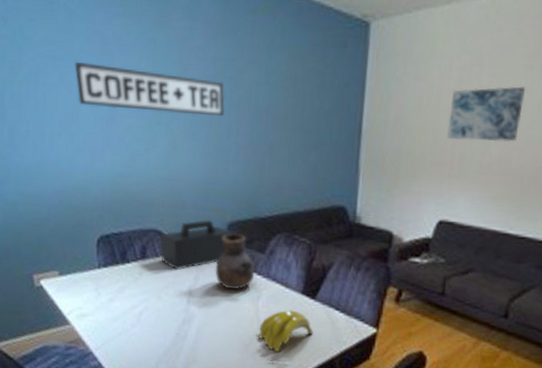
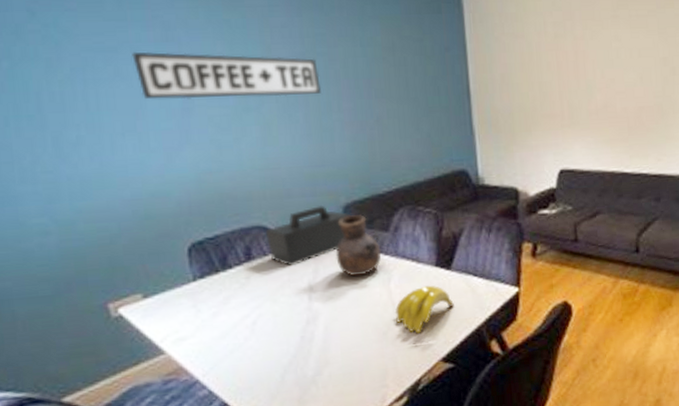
wall art: present [447,86,525,142] -> none [551,36,617,92]

